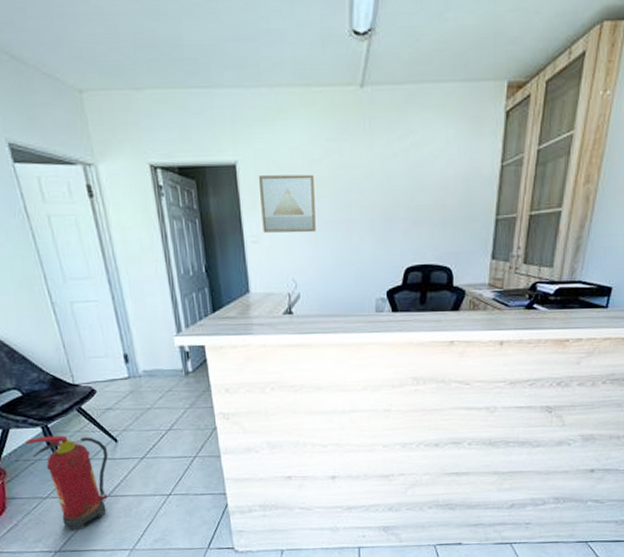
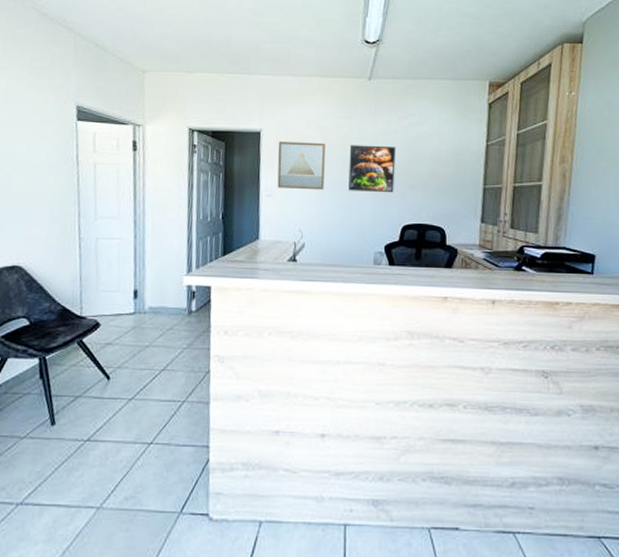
fire extinguisher: present [25,435,109,531] -> none [19,368,98,480]
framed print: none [342,174,396,231] -> present [349,145,395,193]

